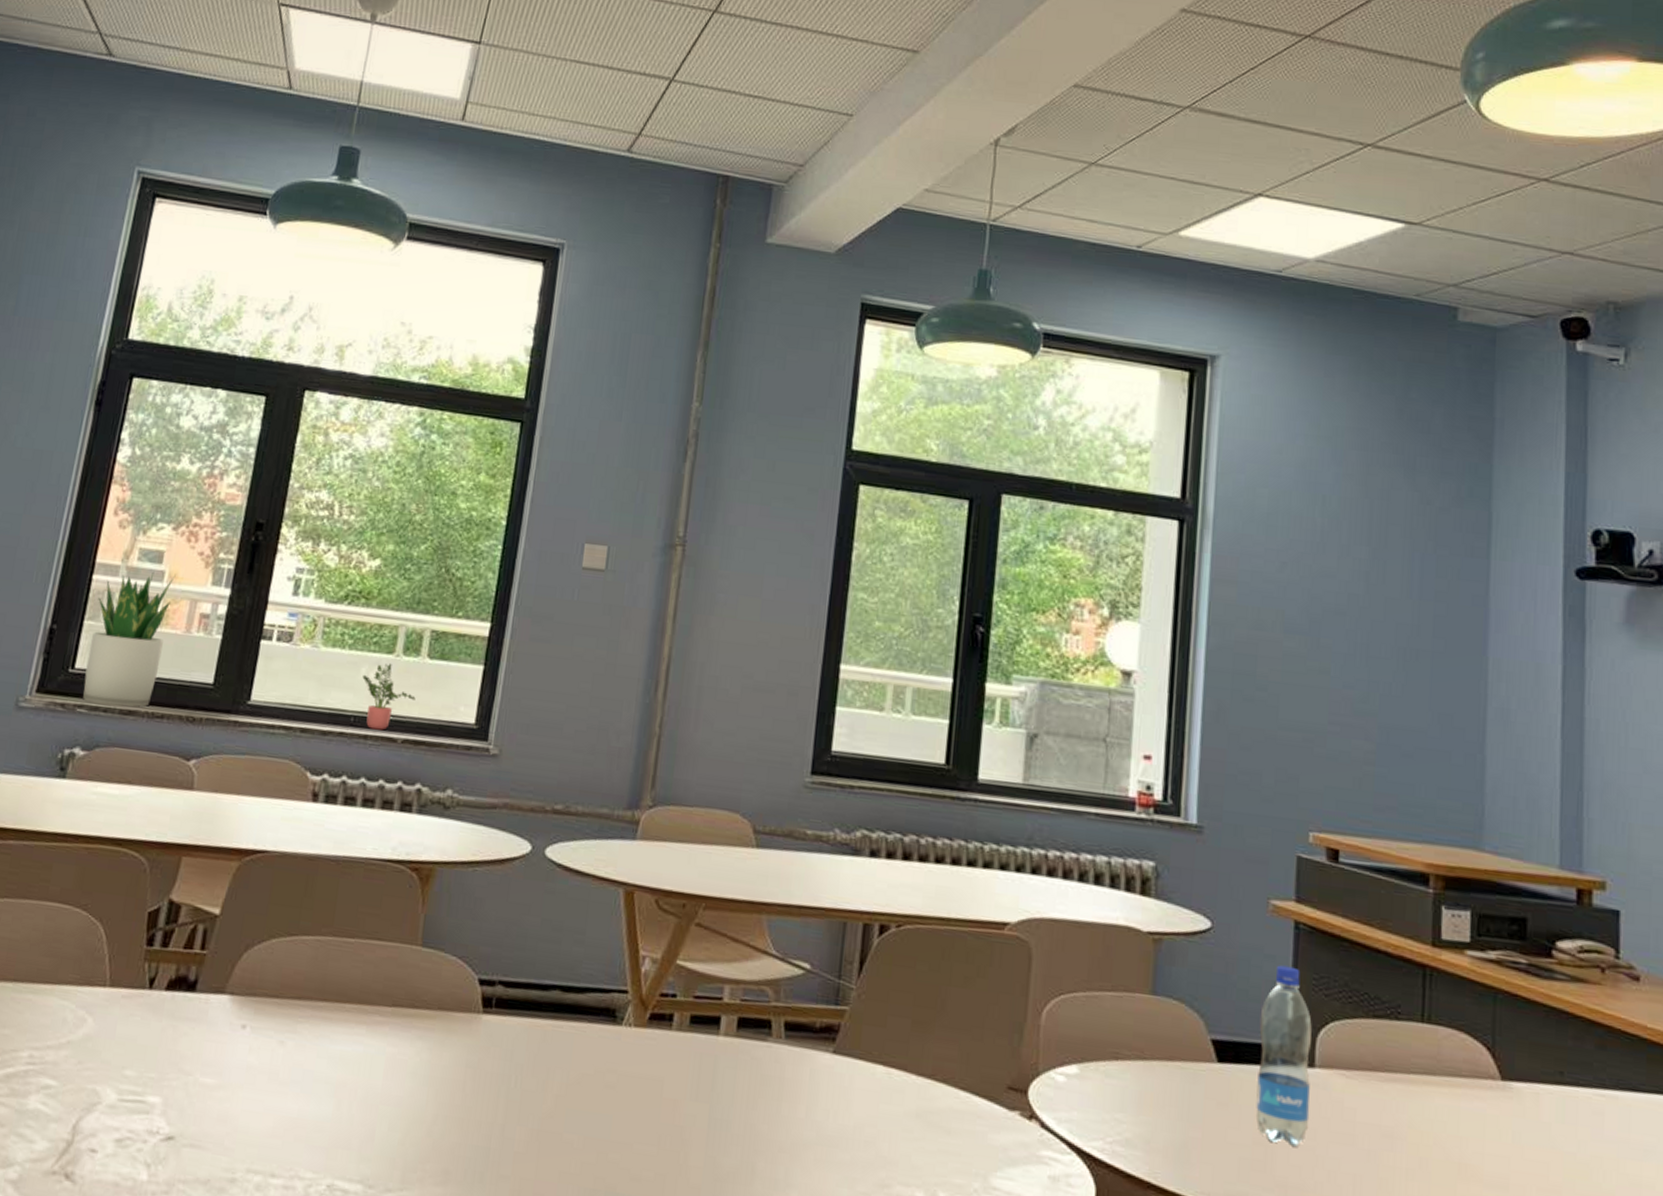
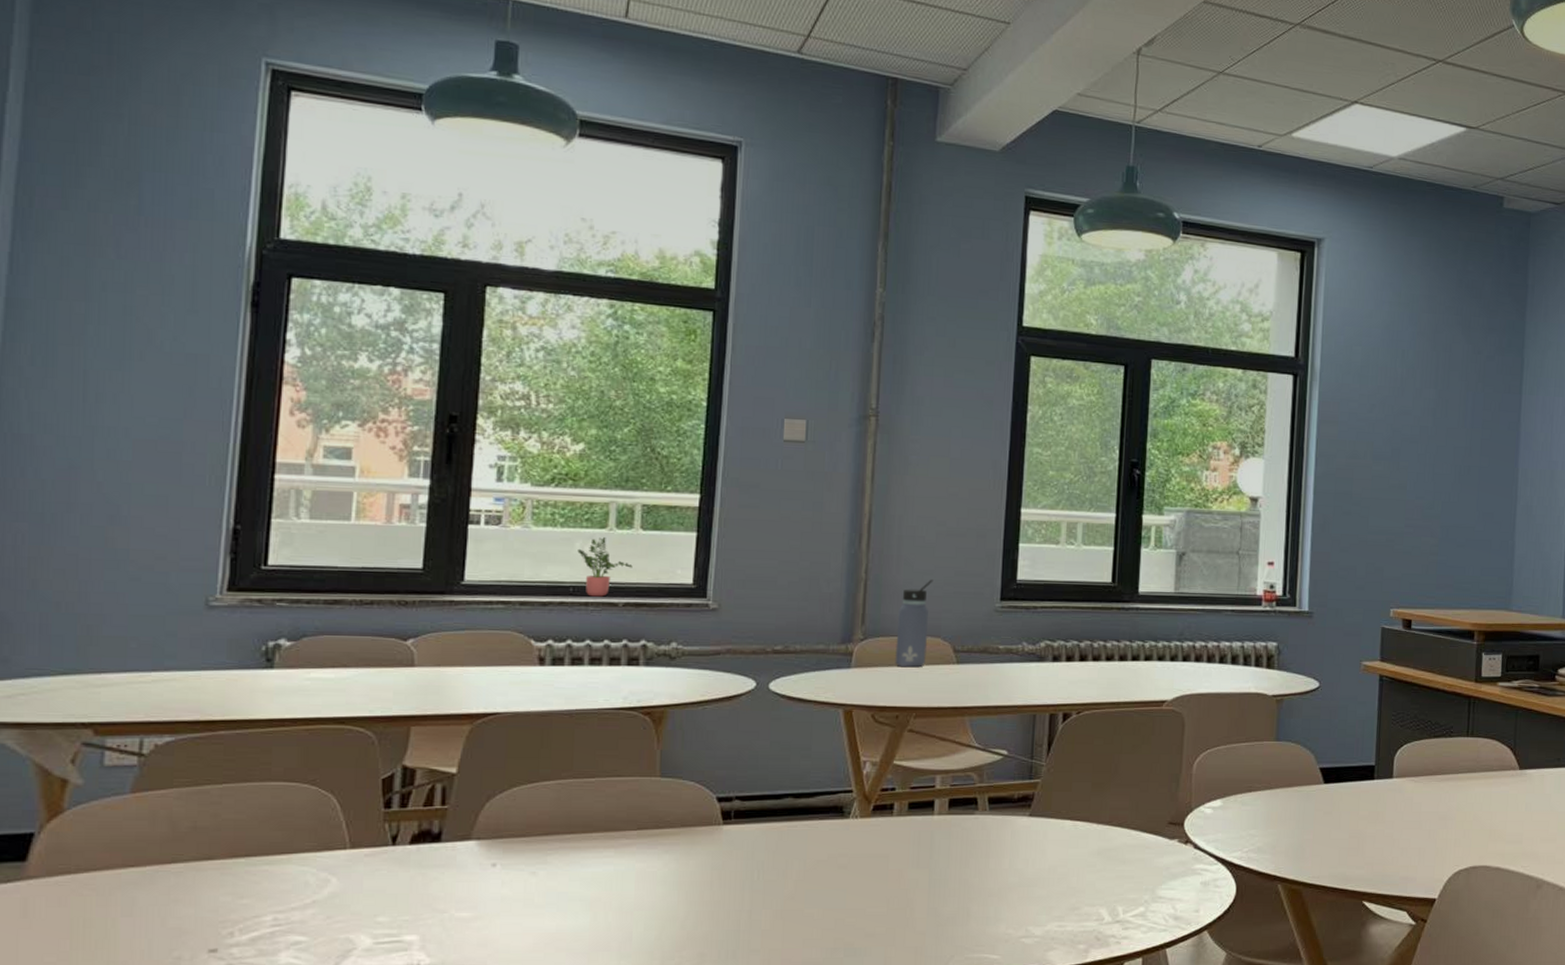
planter: present [83,571,176,708] -> none [280,467,368,598]
water bottle: none [686,741,735,848] -> present [895,579,934,668]
bottle: present [1255,965,1312,1147] -> none [1351,708,1391,835]

